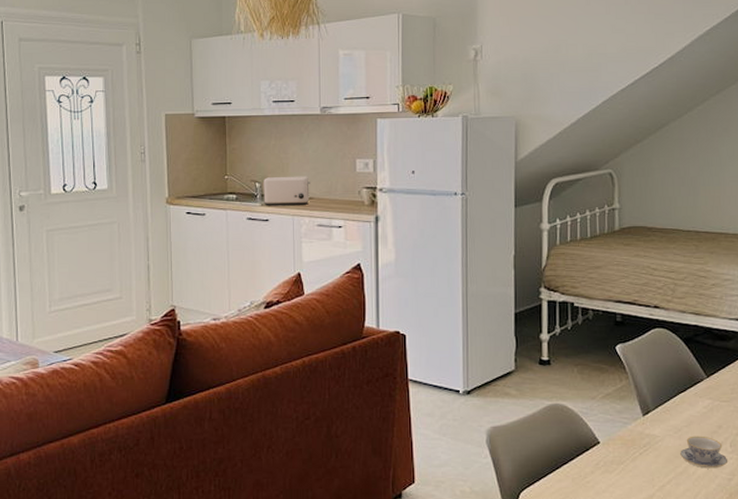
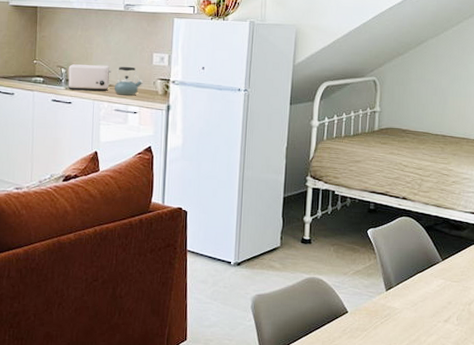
kettle: none [314,175,347,208] -> present [114,66,143,96]
teacup: present [680,435,727,469] -> none [415,309,453,338]

